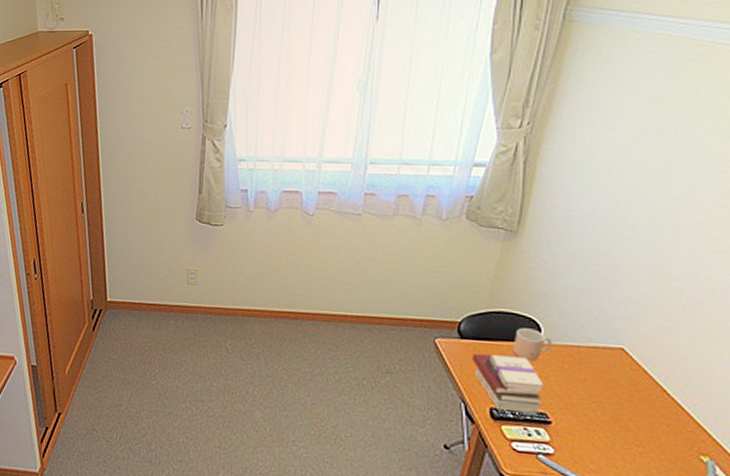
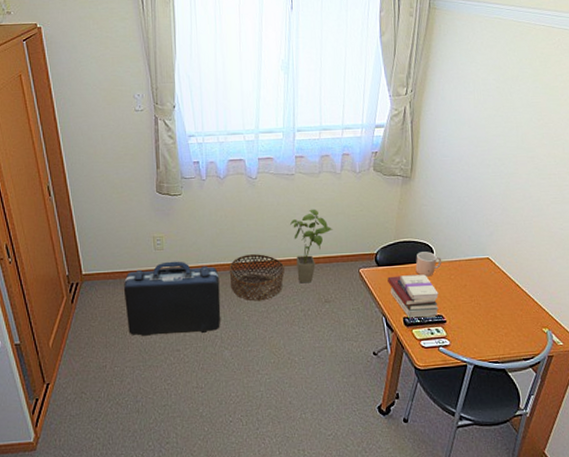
suitcase: none [148,299,258,387] -> present [123,261,221,336]
basket: none [269,303,339,360] -> present [229,254,286,301]
house plant: none [350,258,405,347] -> present [290,209,333,284]

